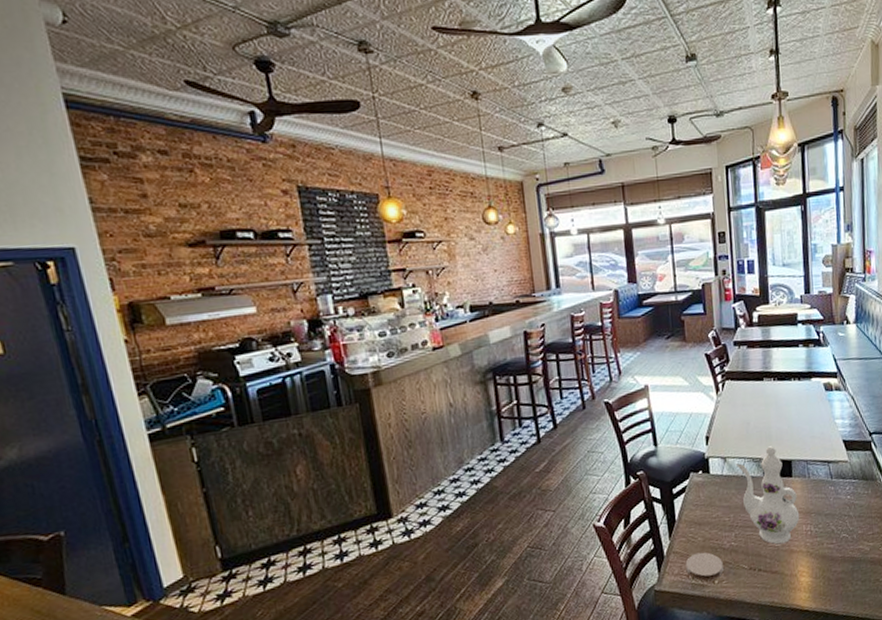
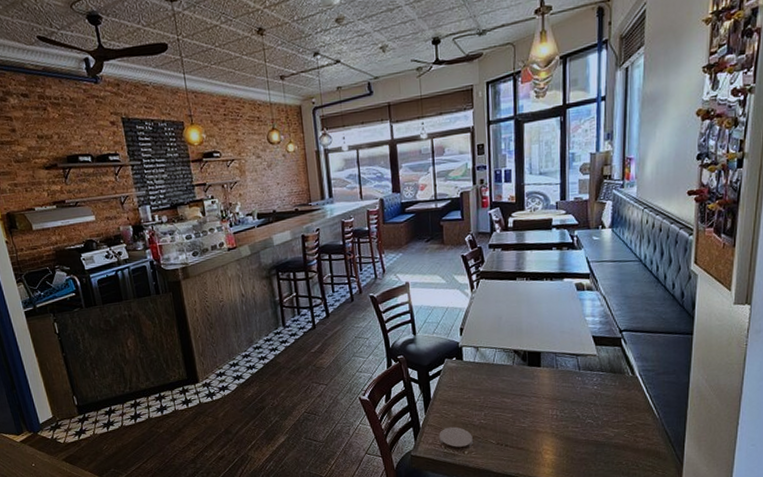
ewer: present [735,446,800,544] -> none [486,338,547,425]

